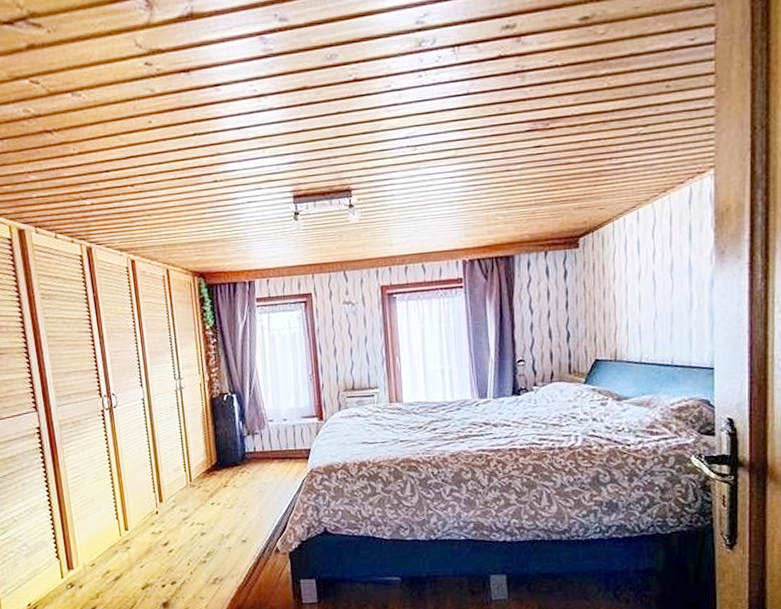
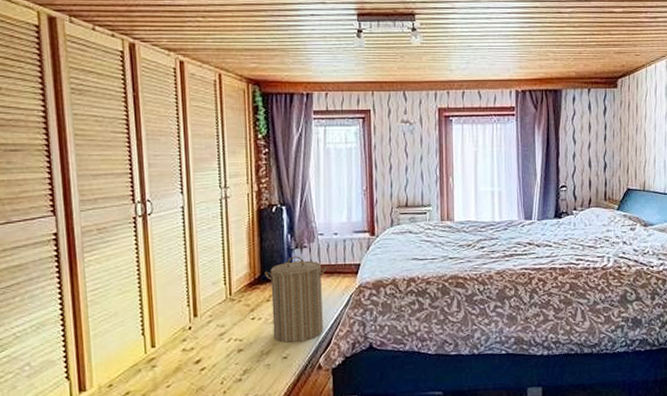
laundry hamper: none [220,442,279,528] -> present [265,256,327,343]

